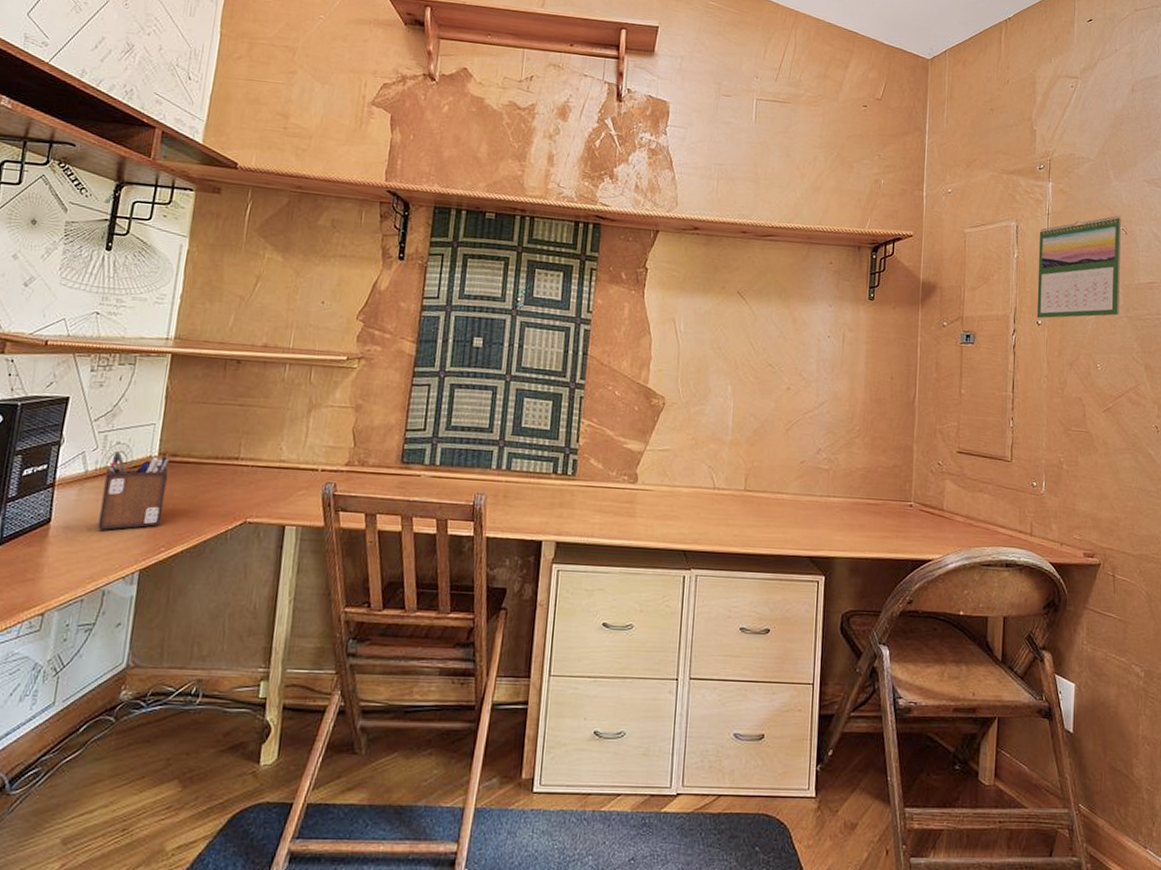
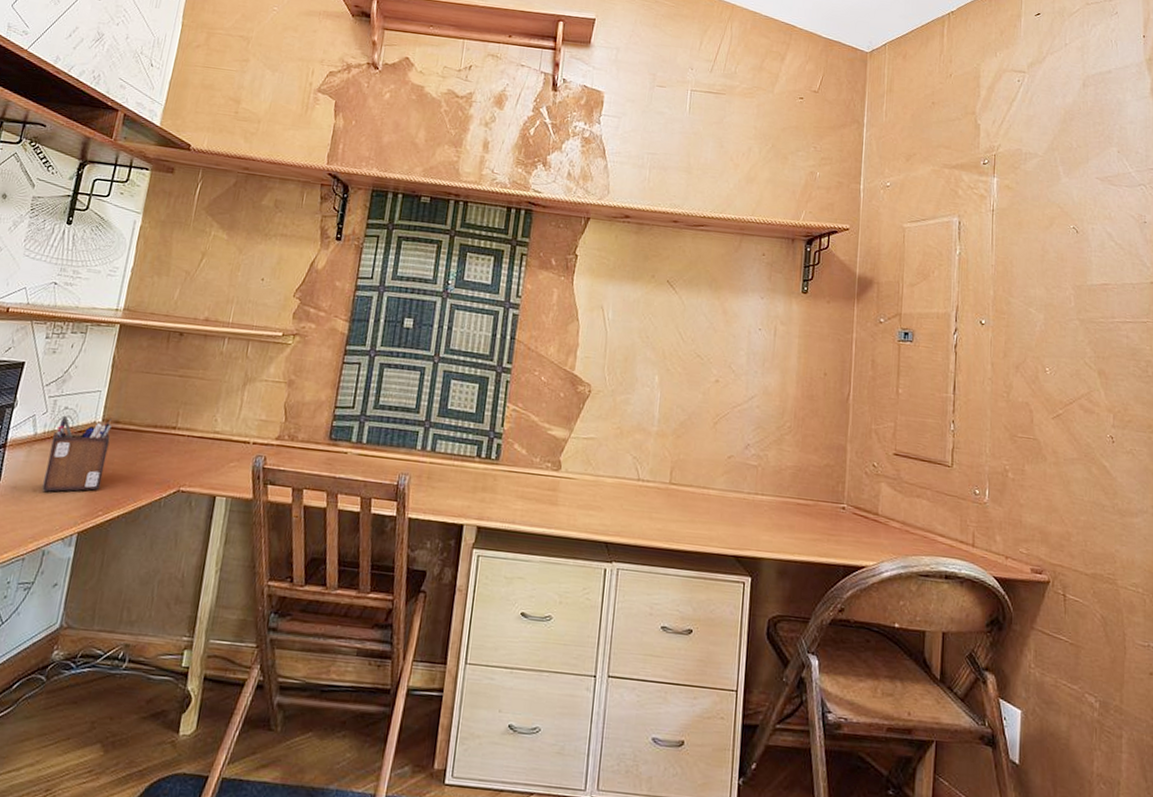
calendar: present [1036,215,1122,319] -> none [980,213,1073,318]

